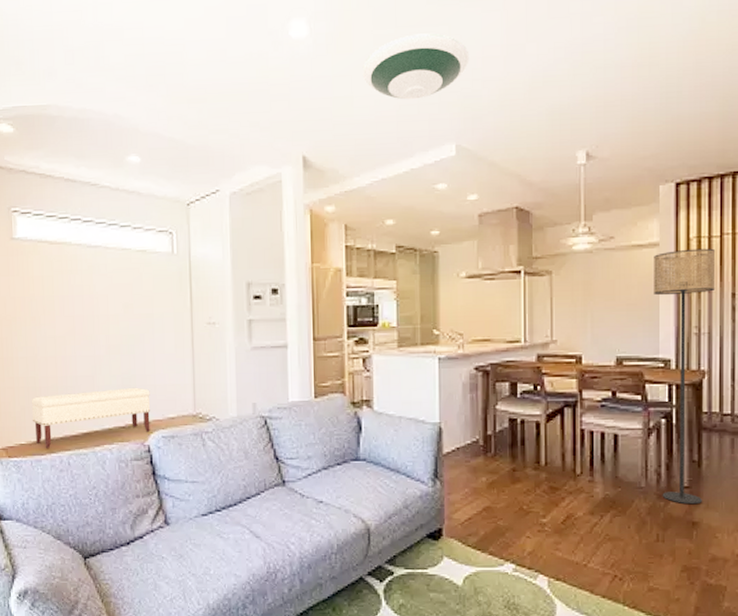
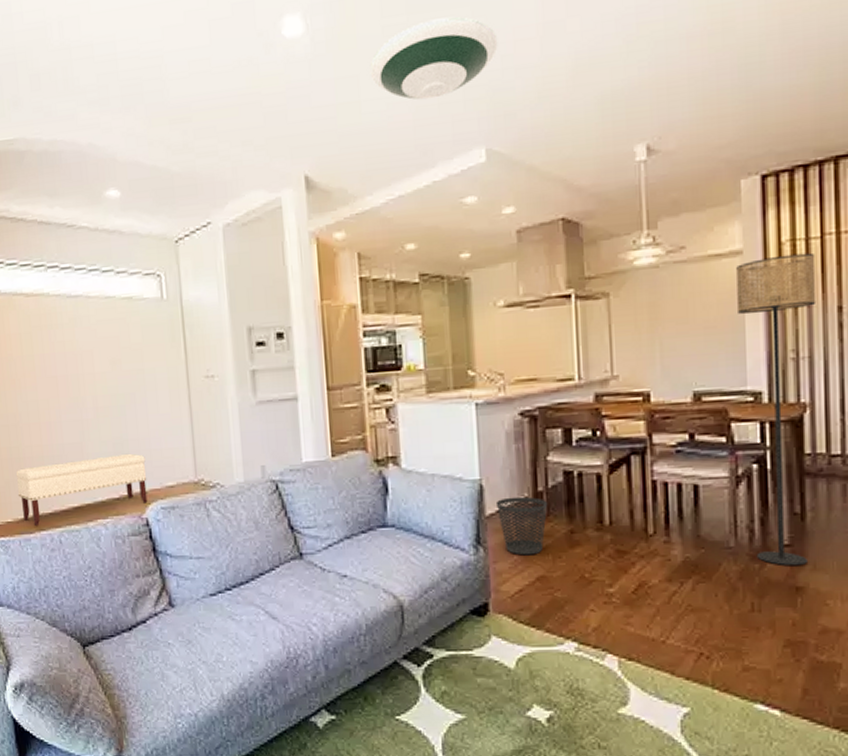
wastebasket: none [452,438,495,489] -> present [495,496,548,556]

